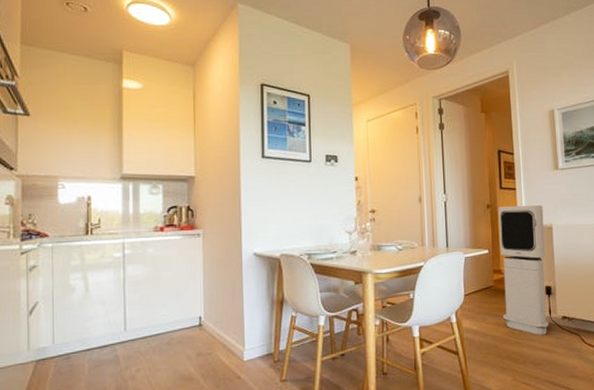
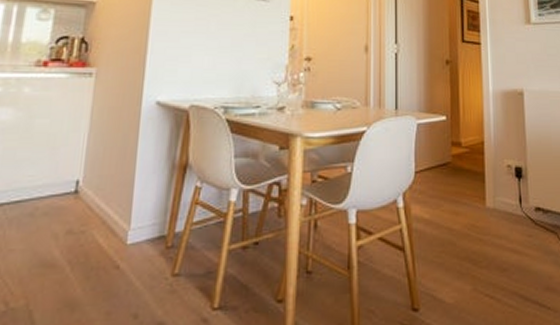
air purifier: present [498,204,549,335] -> none [459,63,519,231]

